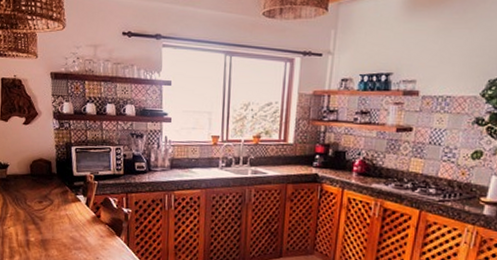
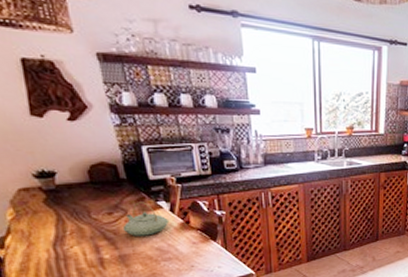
teapot: none [47,194,83,225] -> present [122,202,168,236]

